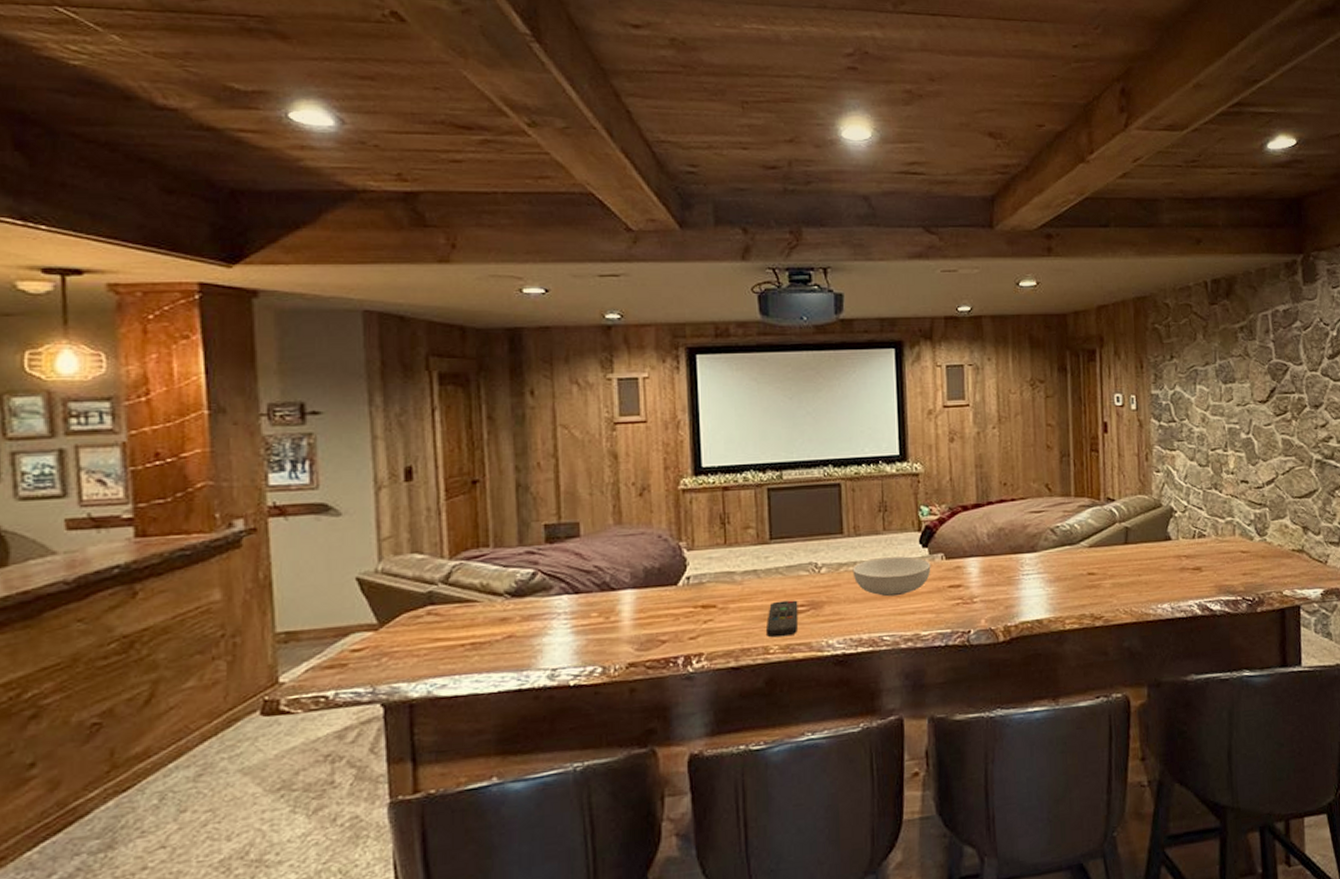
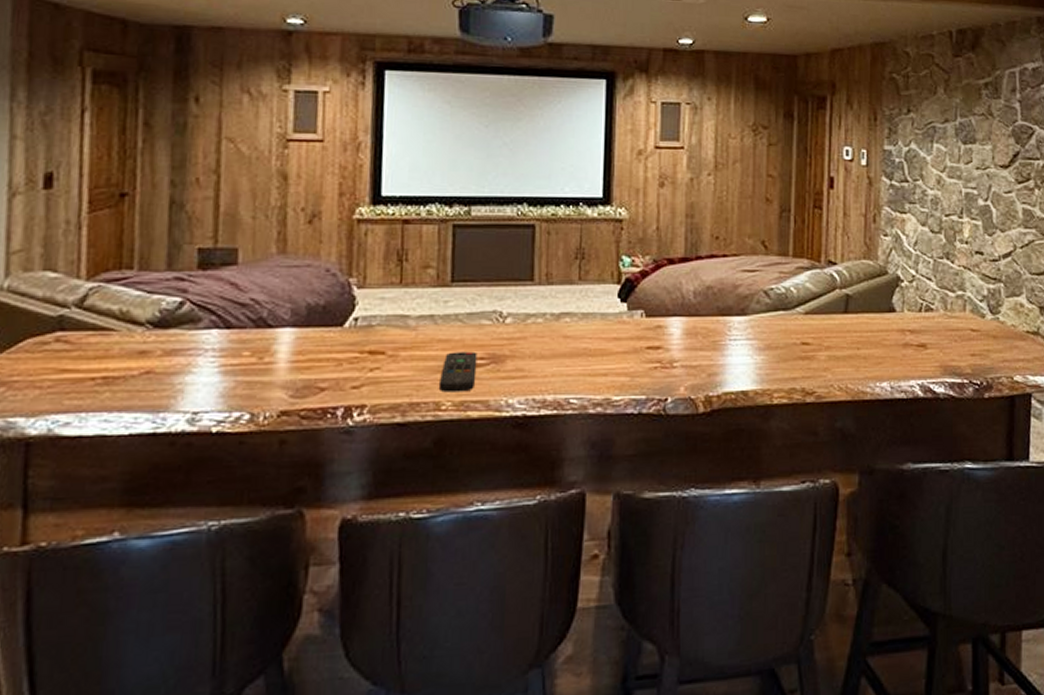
serving bowl: present [852,556,931,597] -> none [541,311,629,355]

